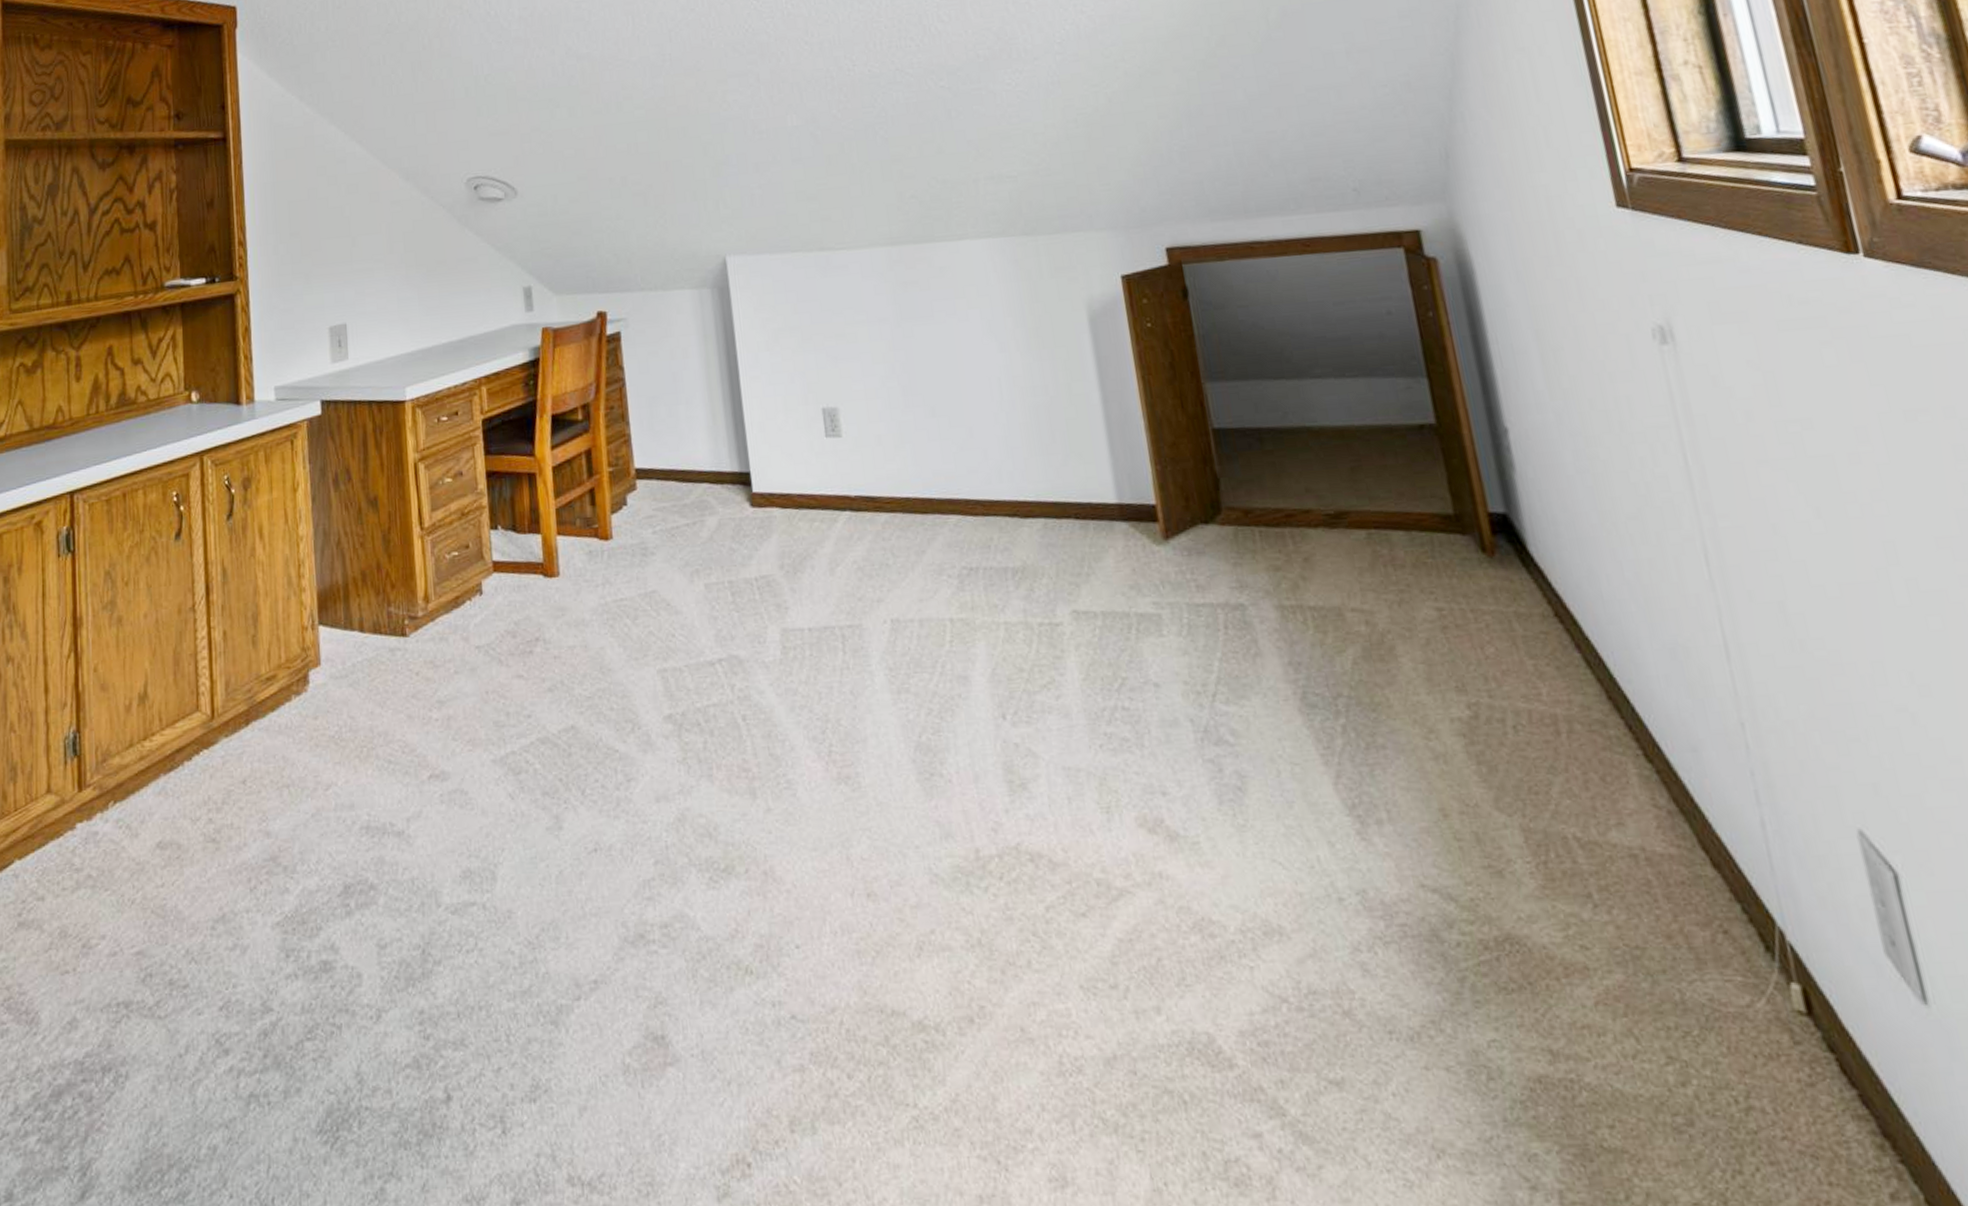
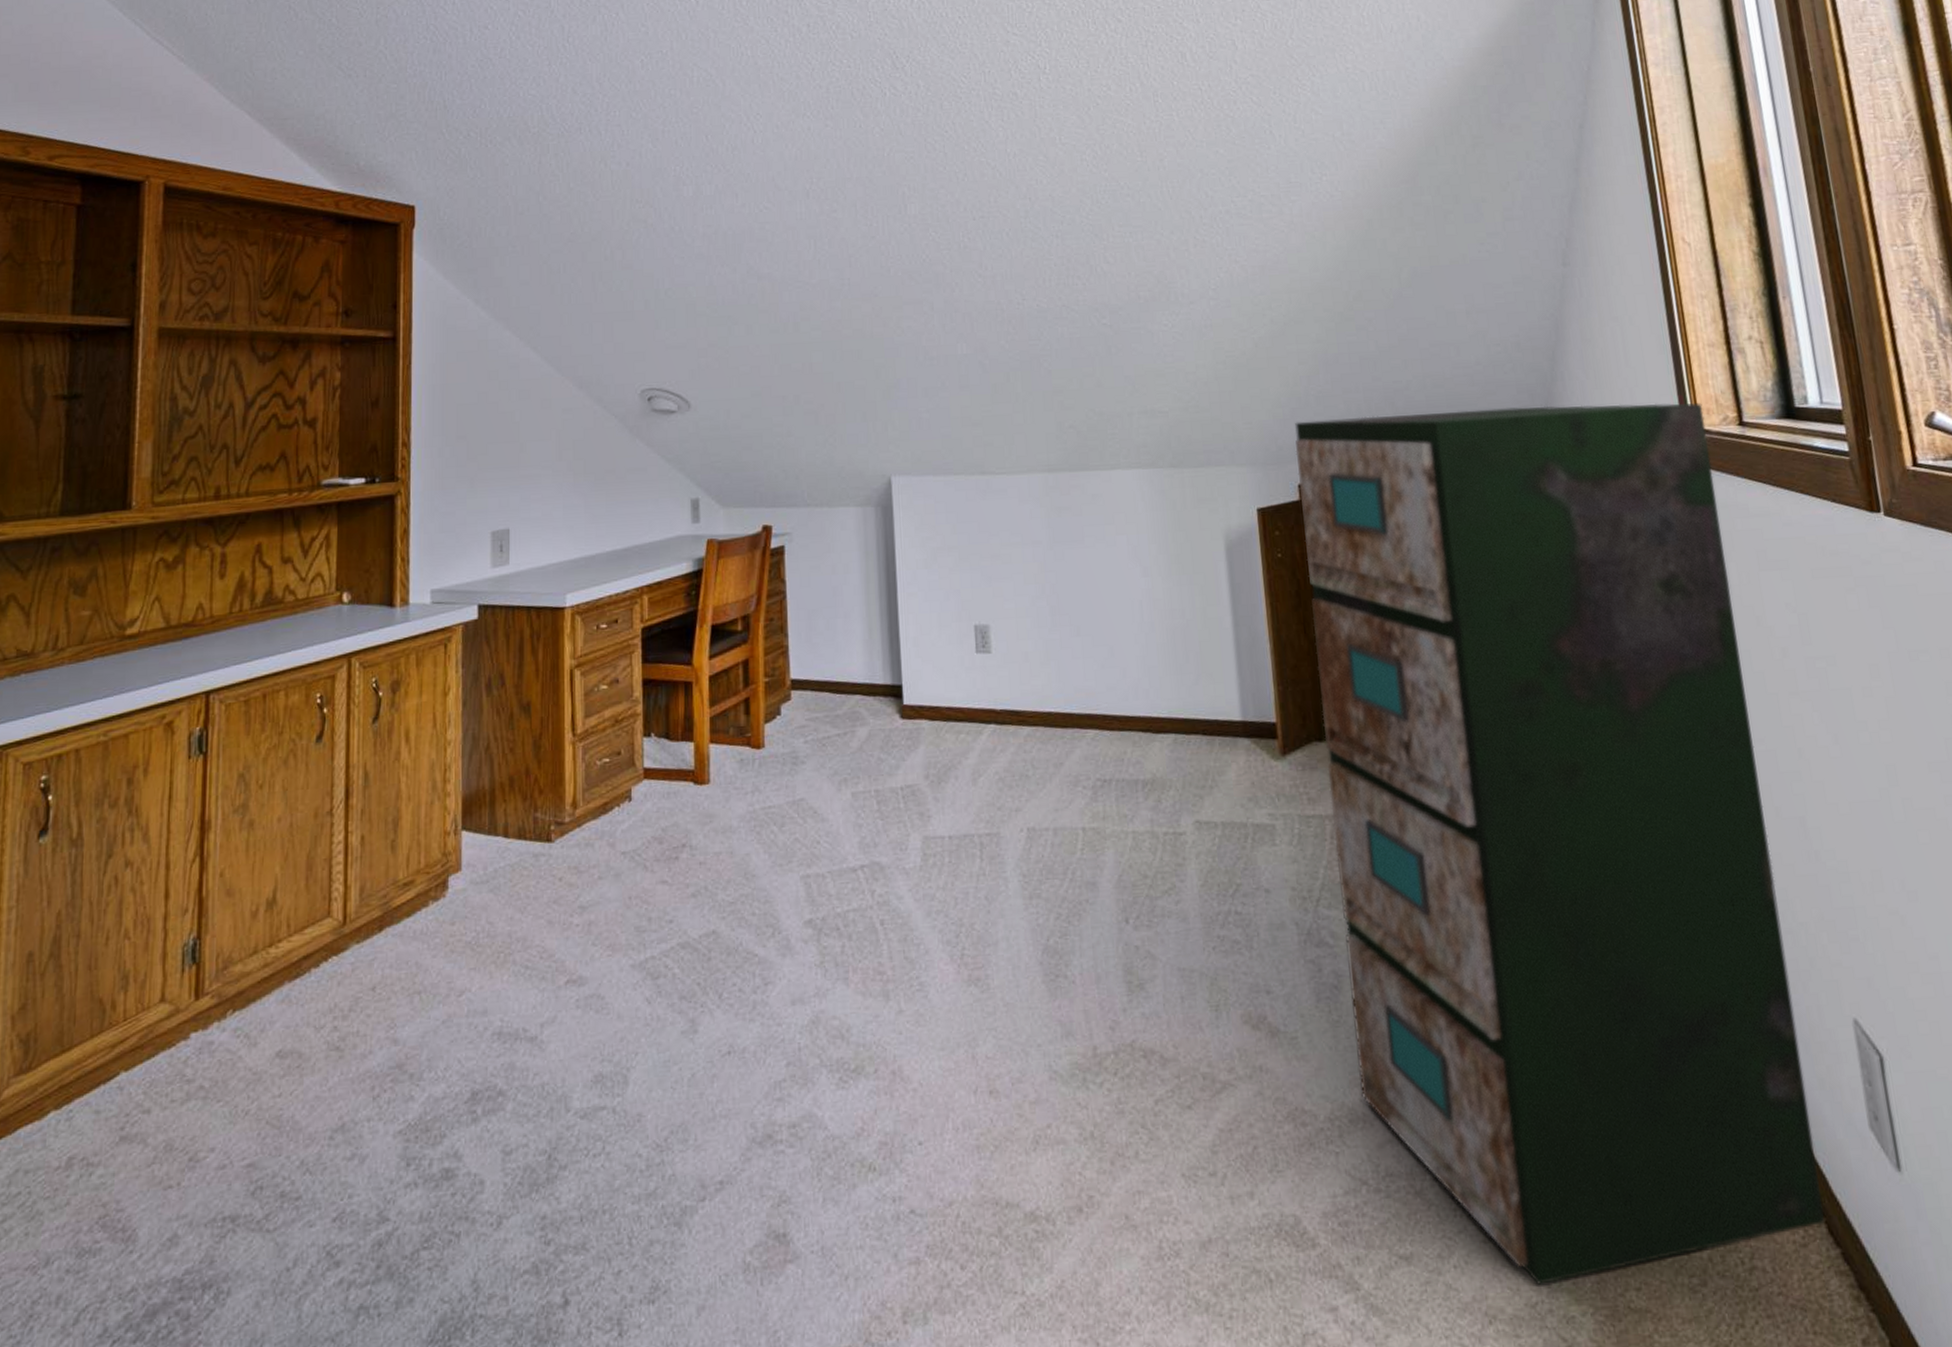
filing cabinet: none [1158,138,1836,1119] -> present [1295,402,1826,1286]

